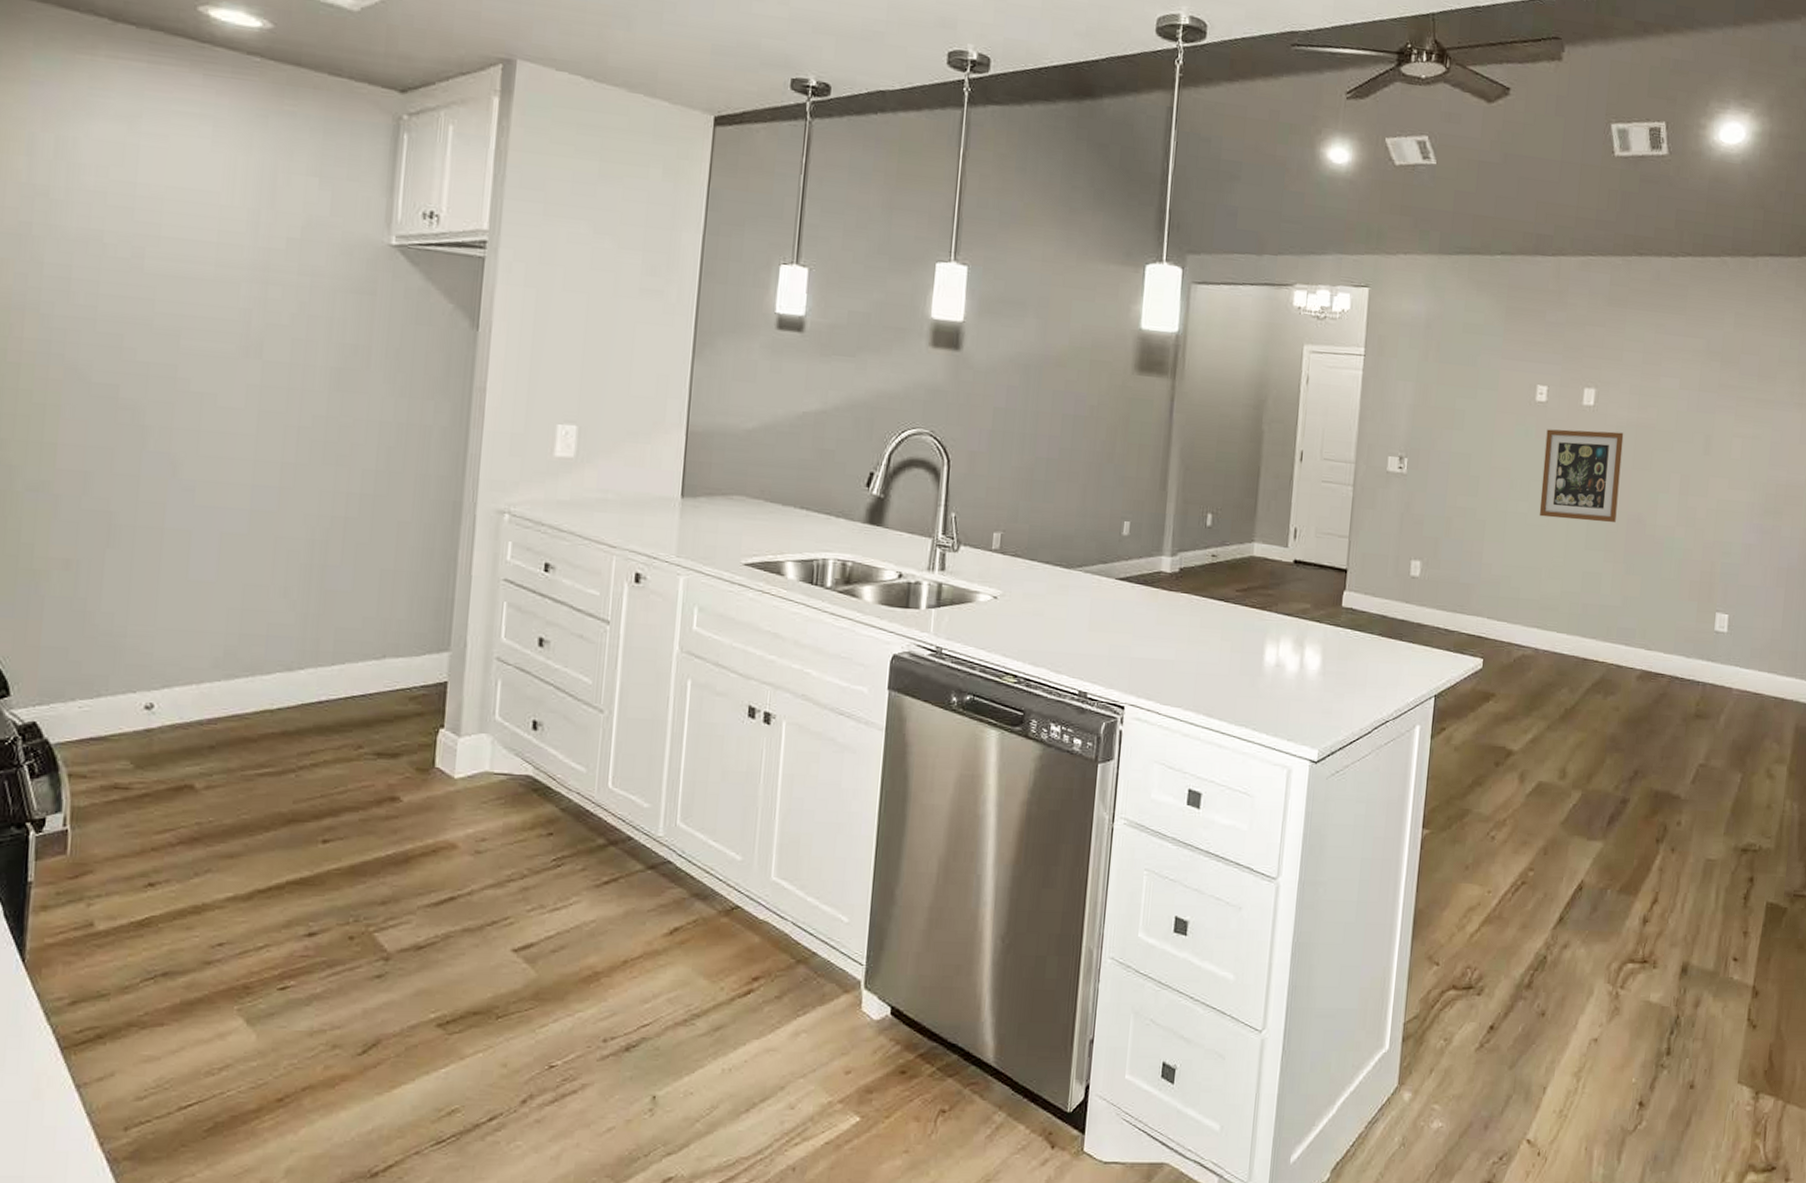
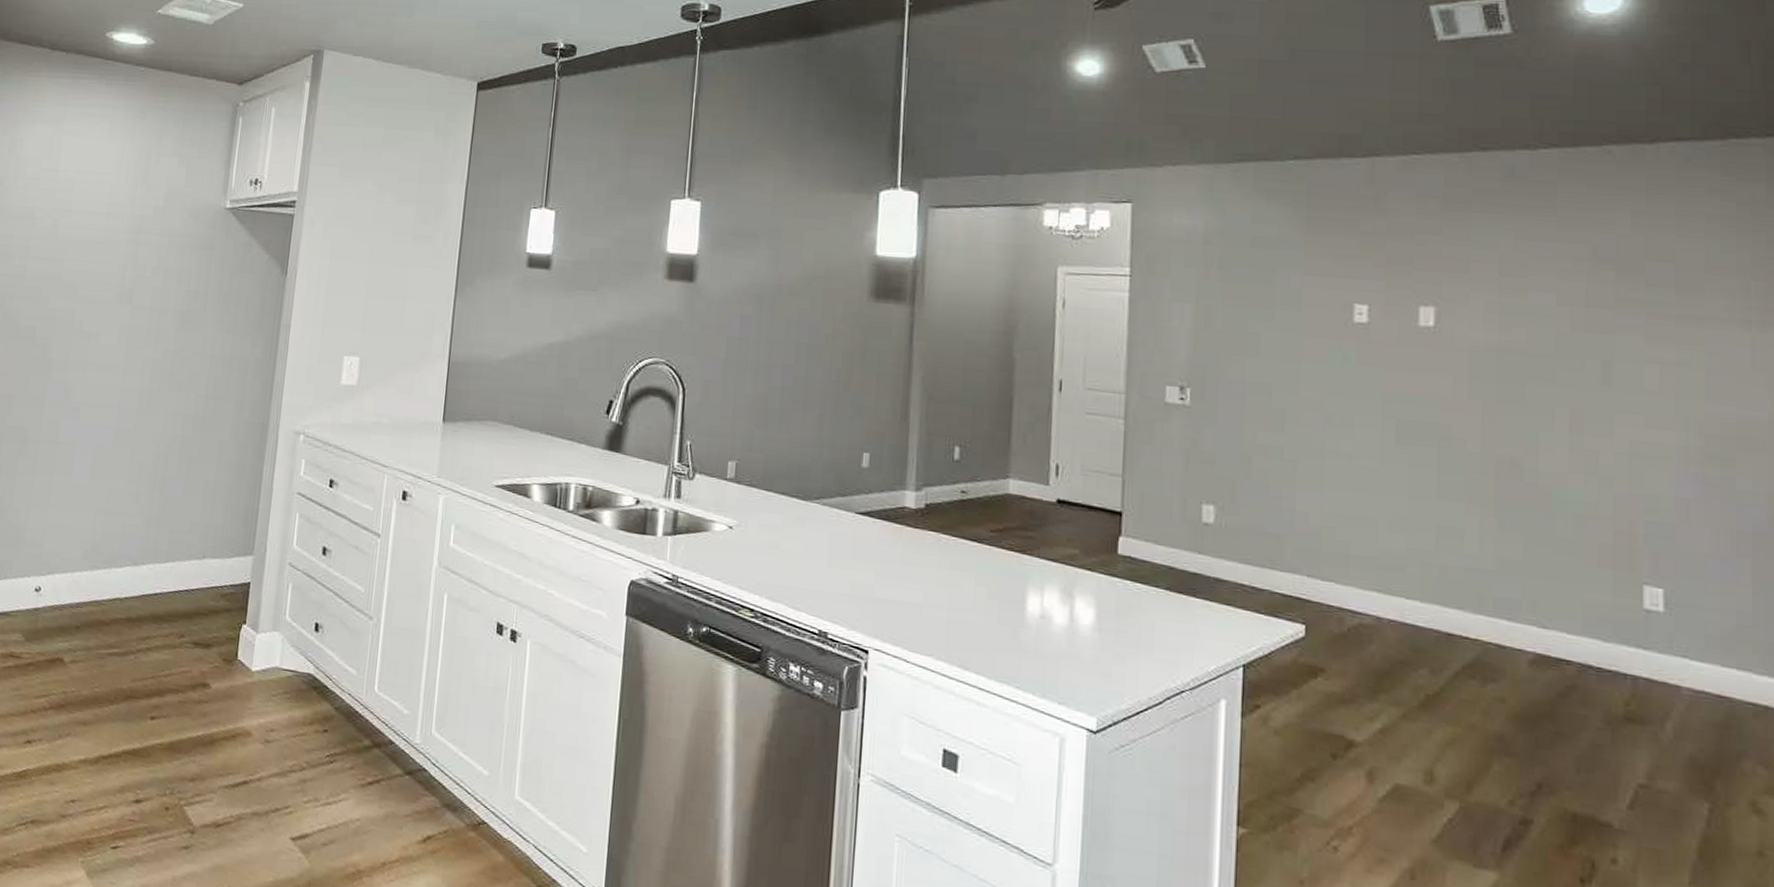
wall art: present [1539,429,1624,523] -> none [1368,354,1481,467]

